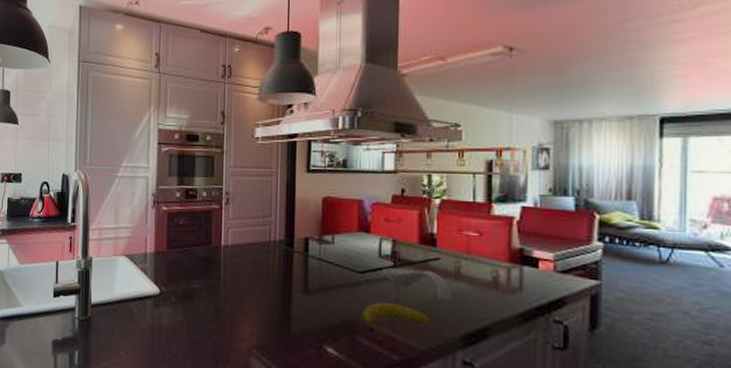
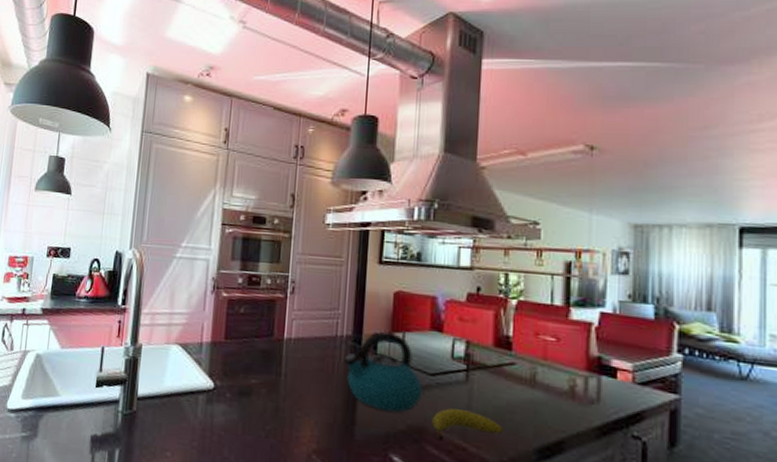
kettle: none [278,234,352,309] -> present [344,331,422,413]
spoon rest: present [382,268,452,301] -> none [454,371,527,410]

